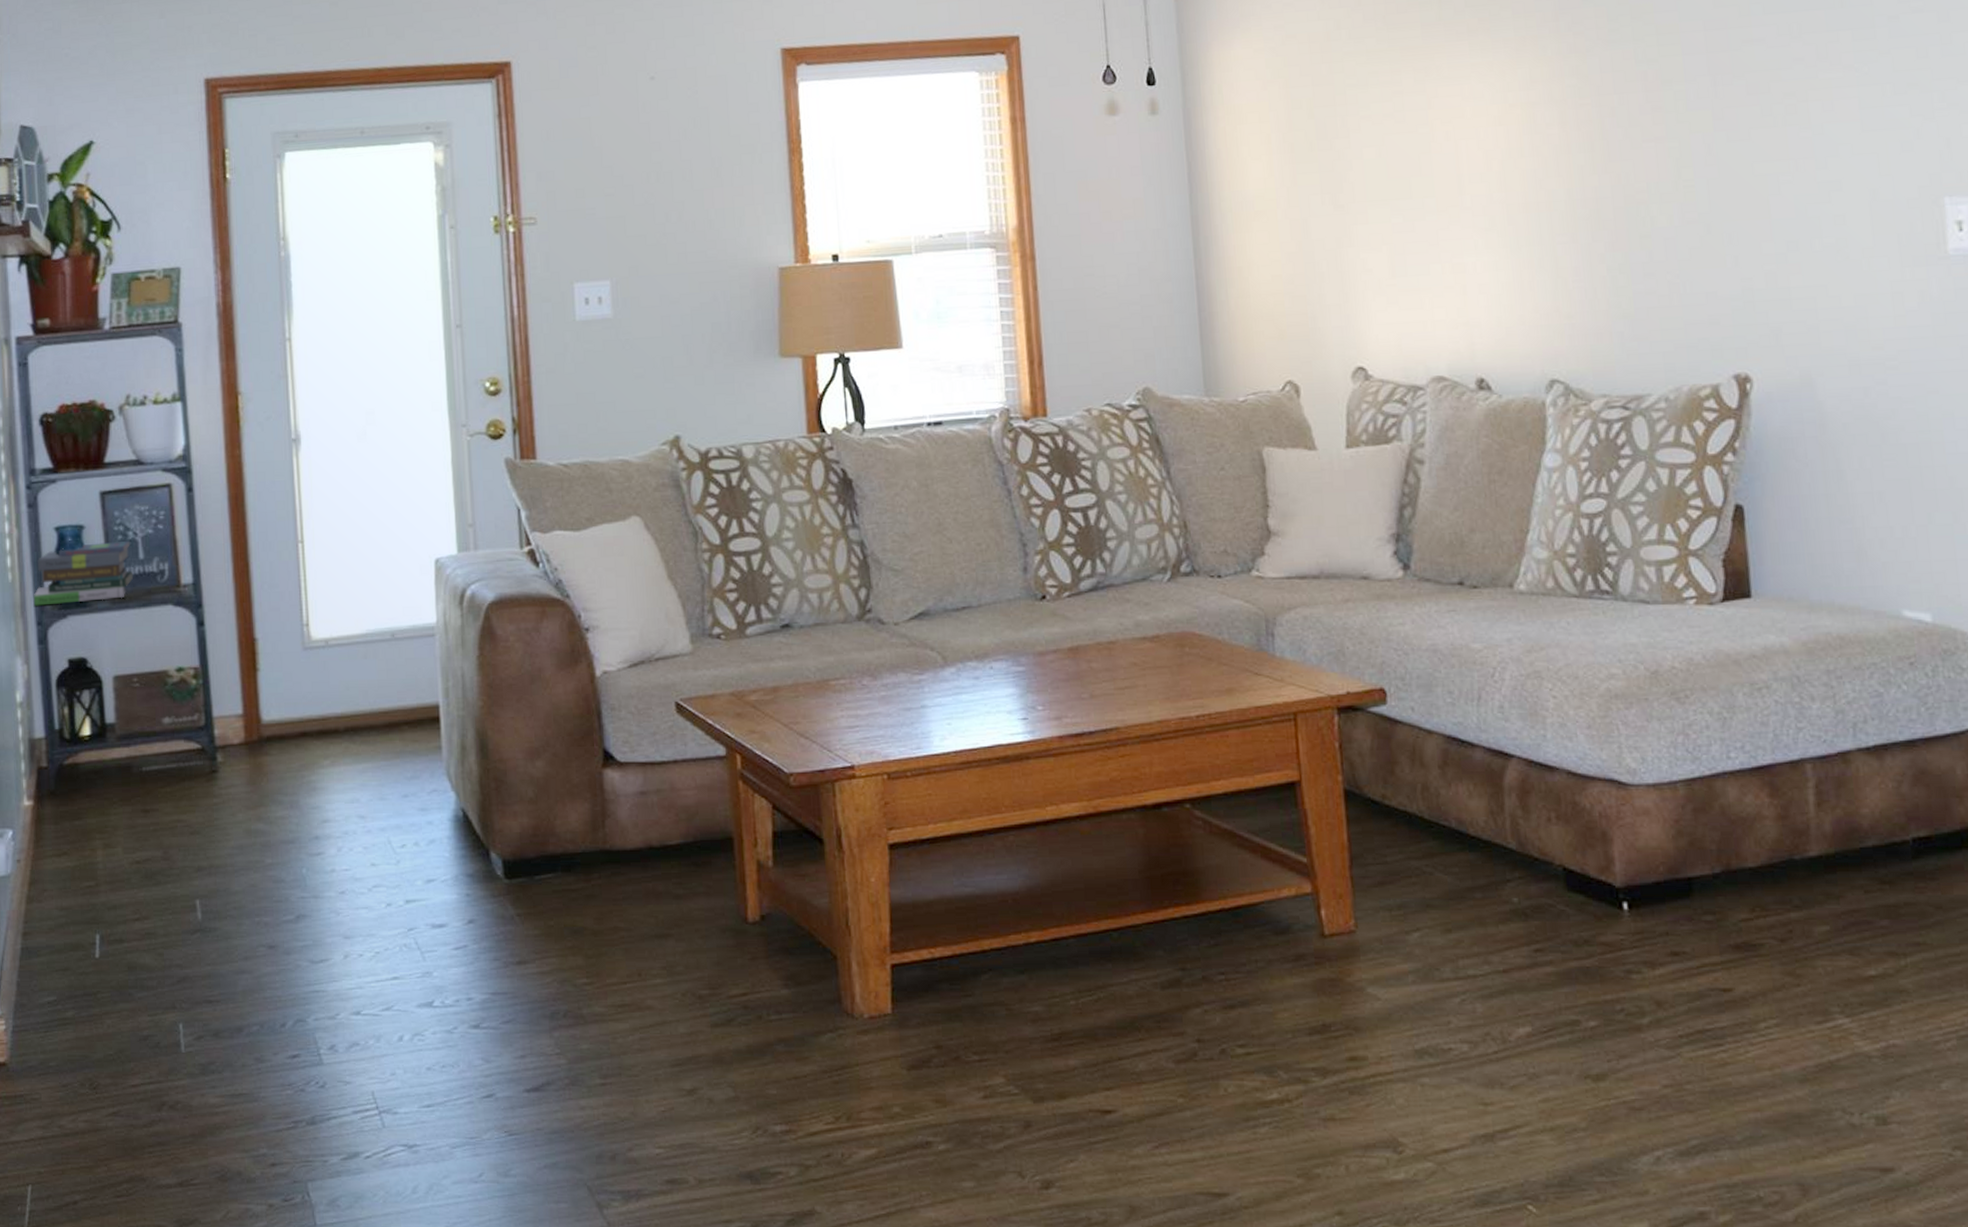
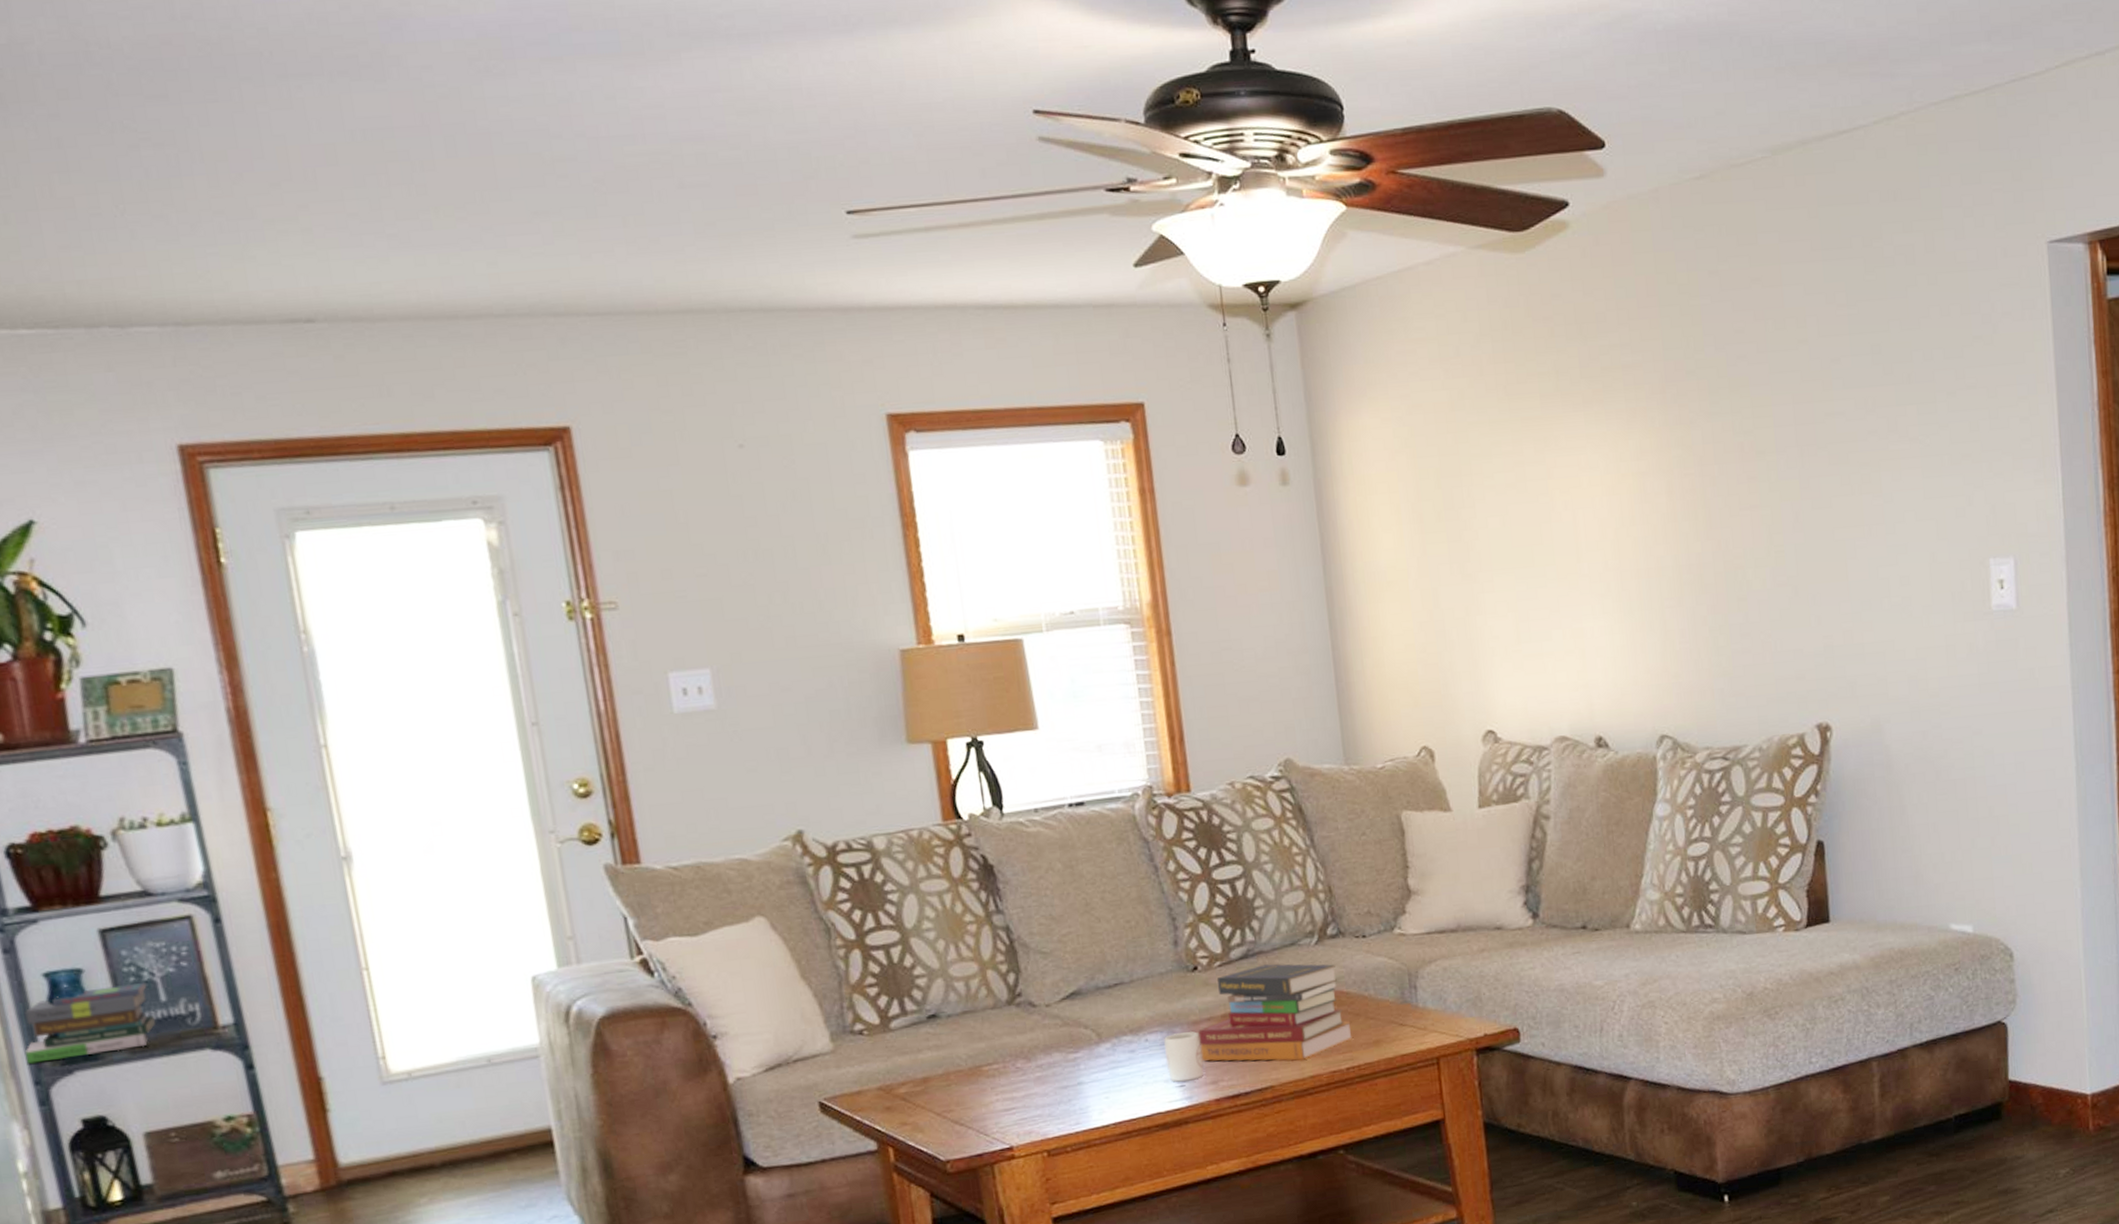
mug: none [1008,663,1048,716] -> present [1164,1031,1204,1083]
books: none [1044,598,1205,703] -> present [1198,964,1354,1062]

